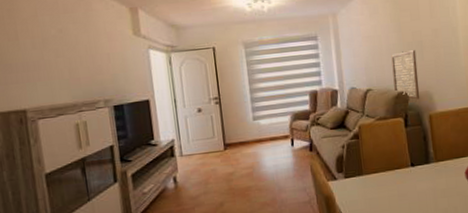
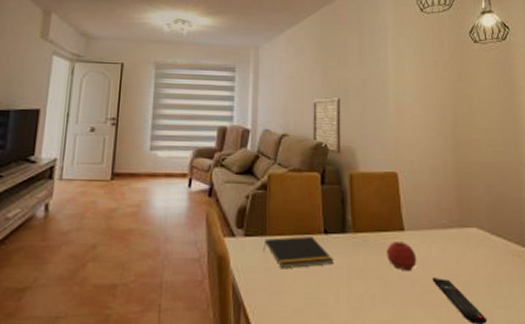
notepad: none [361,170,422,199] -> present [263,236,334,269]

